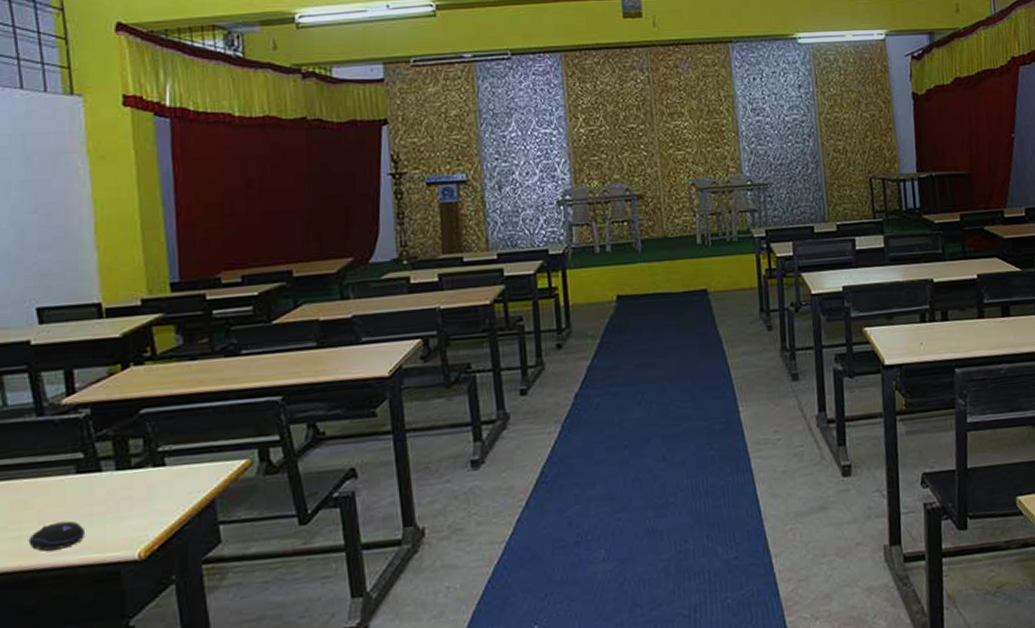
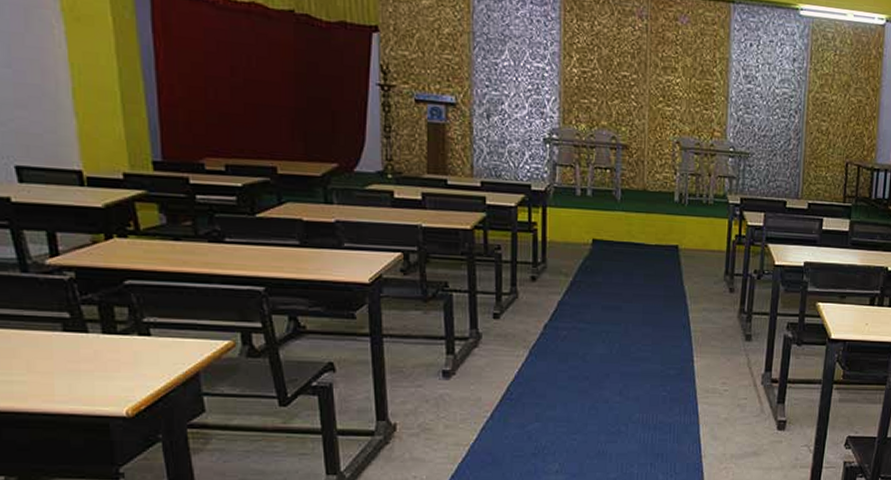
computer mouse: present [28,520,84,551] -> none [19,373,73,397]

